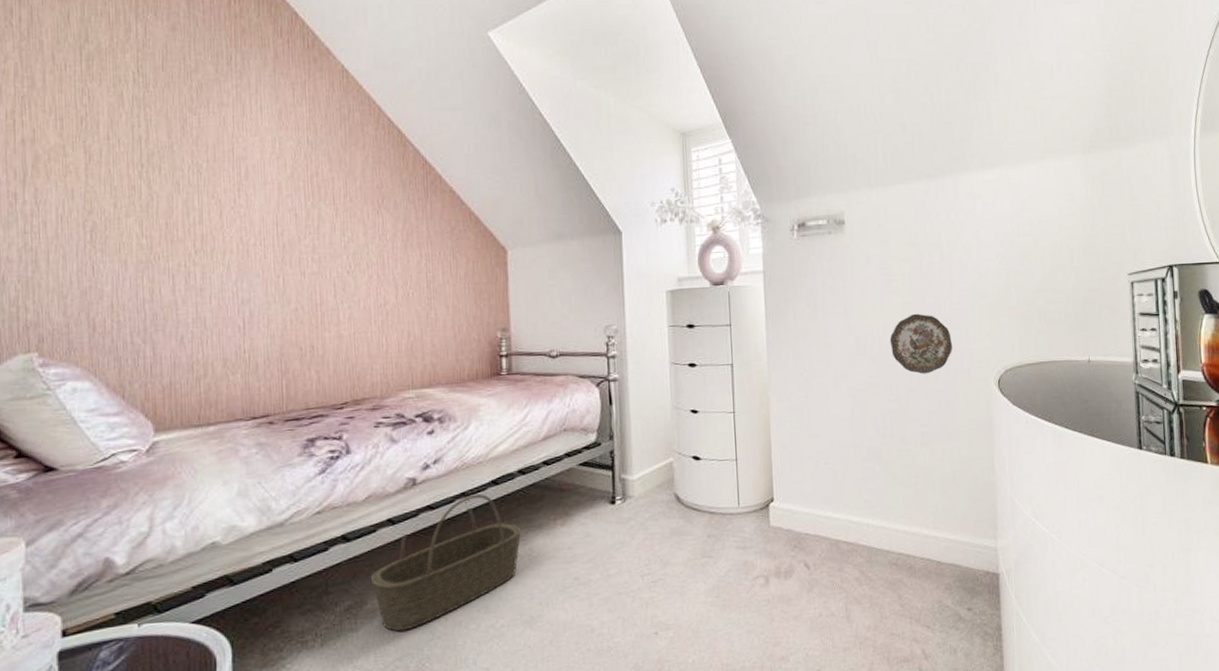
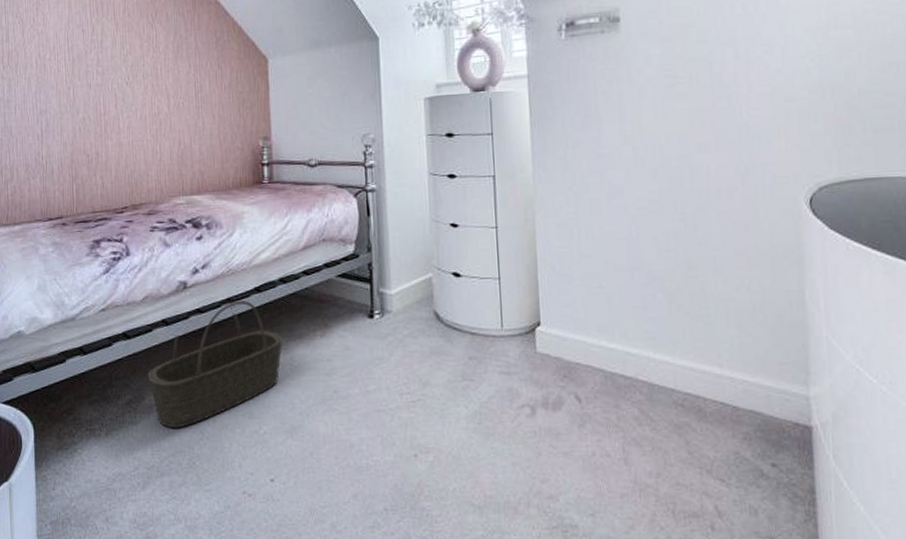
decorative plate: present [890,313,953,374] -> none [674,120,752,191]

